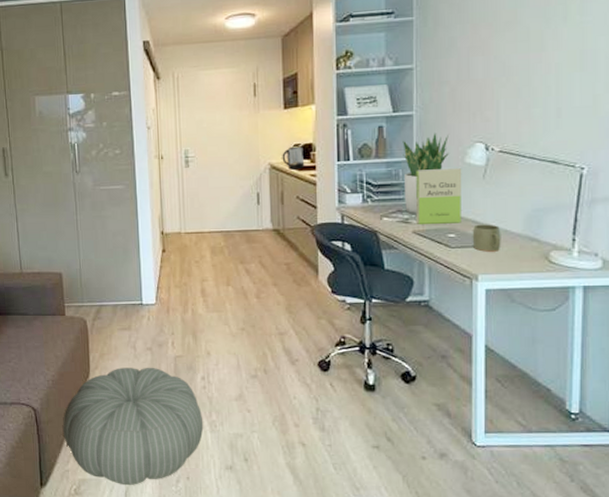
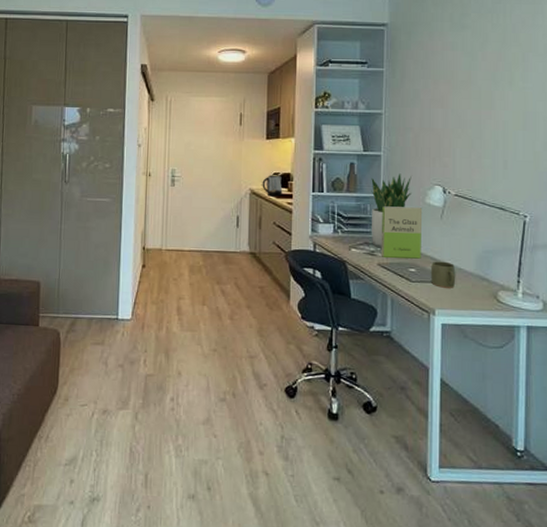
pouf: present [63,367,204,486] -> none [23,384,169,514]

